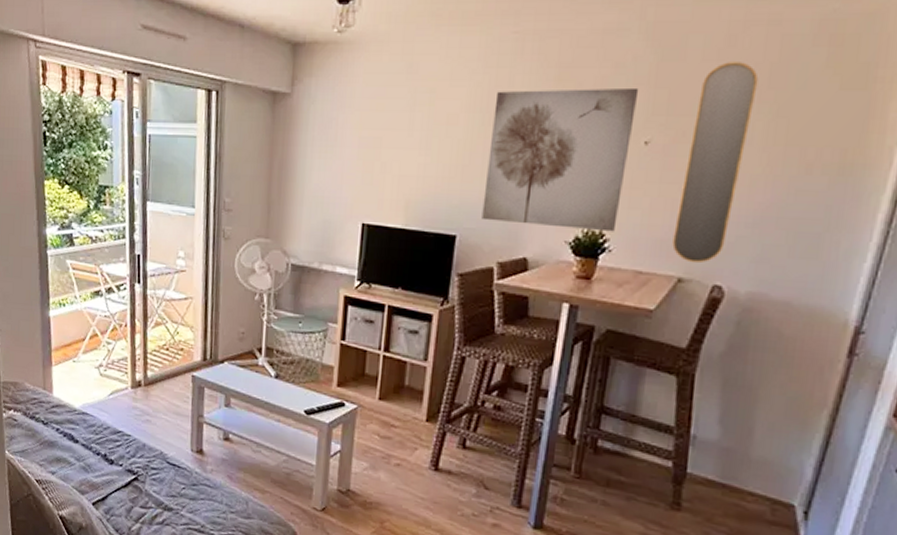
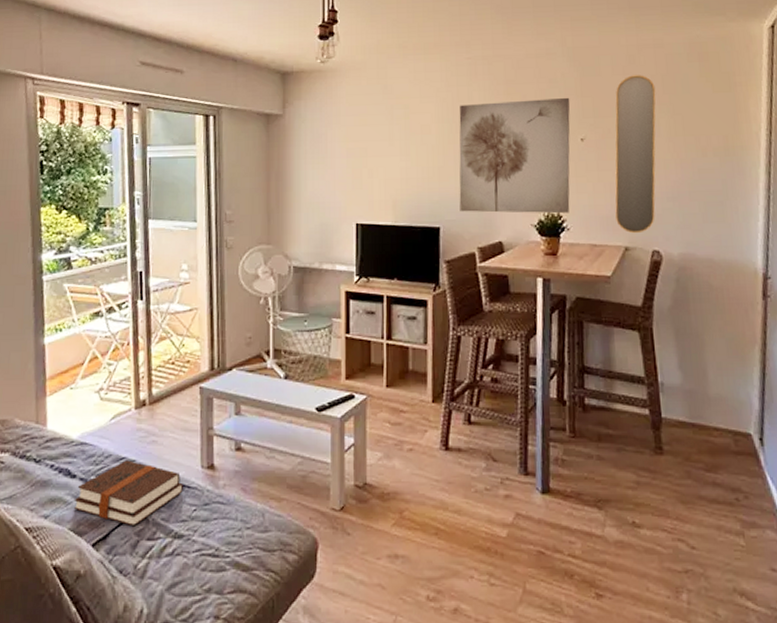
hardback book: none [76,434,174,494] -> present [73,460,183,527]

